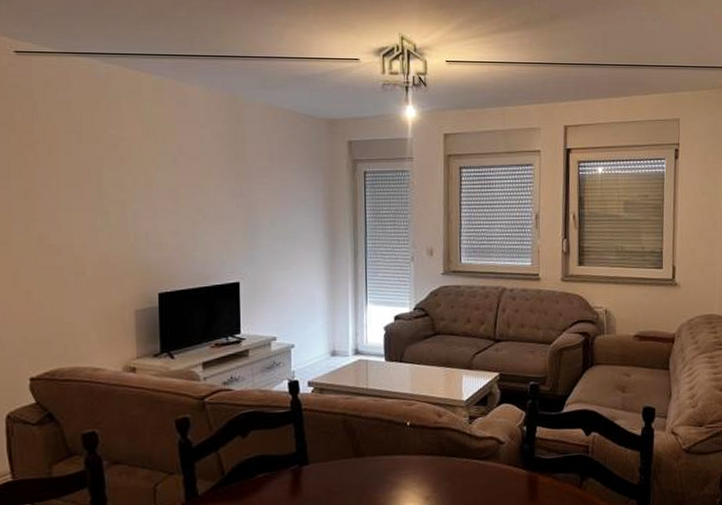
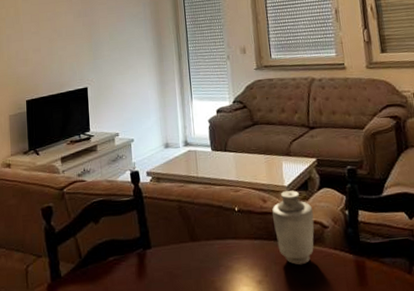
vase: none [446,405,490,481] -> present [272,190,314,265]

